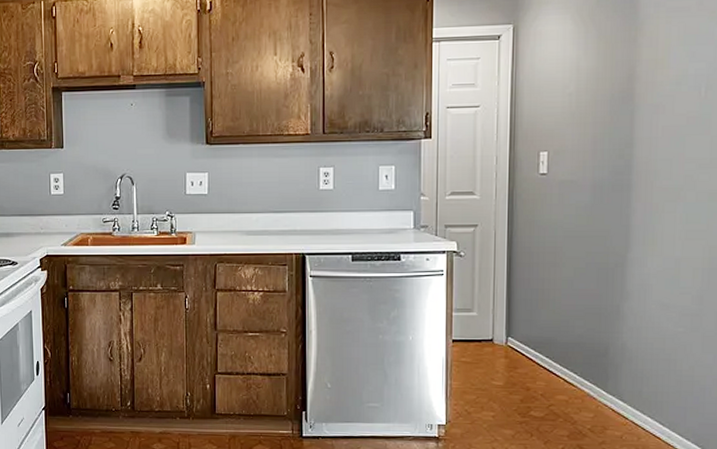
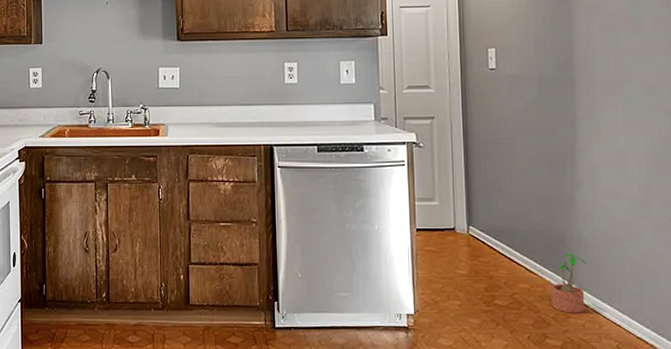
potted plant: none [590,365,632,425] -> present [551,253,589,314]

